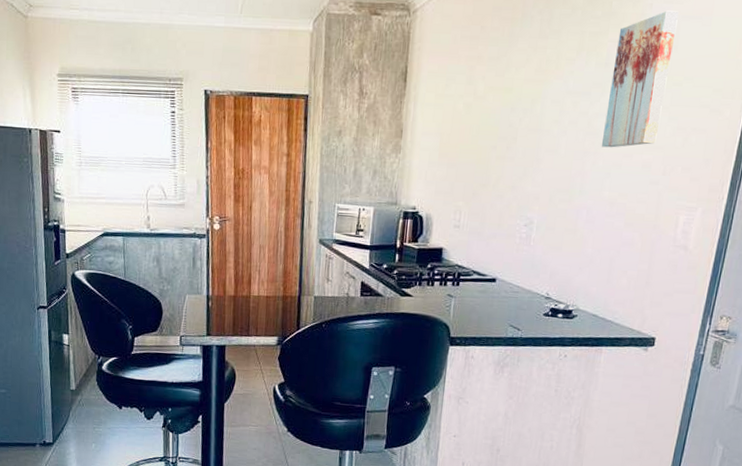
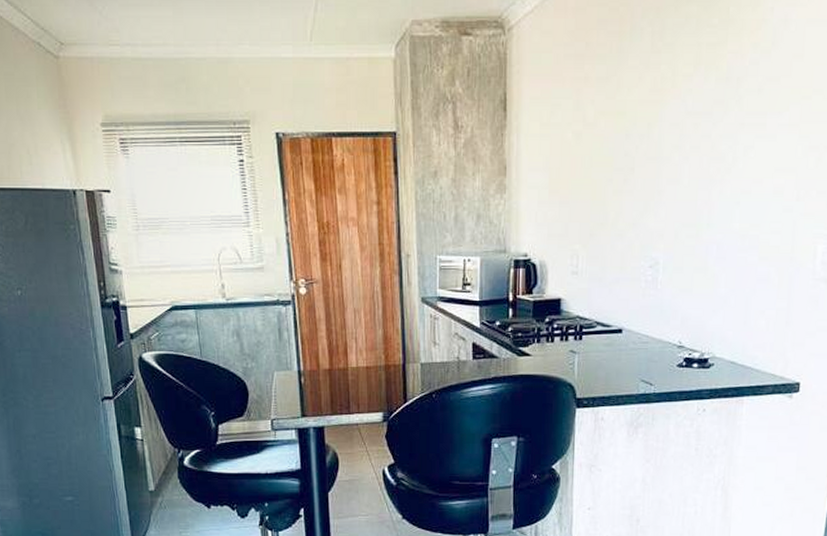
wall art: present [601,10,679,148] -> none [727,14,803,173]

